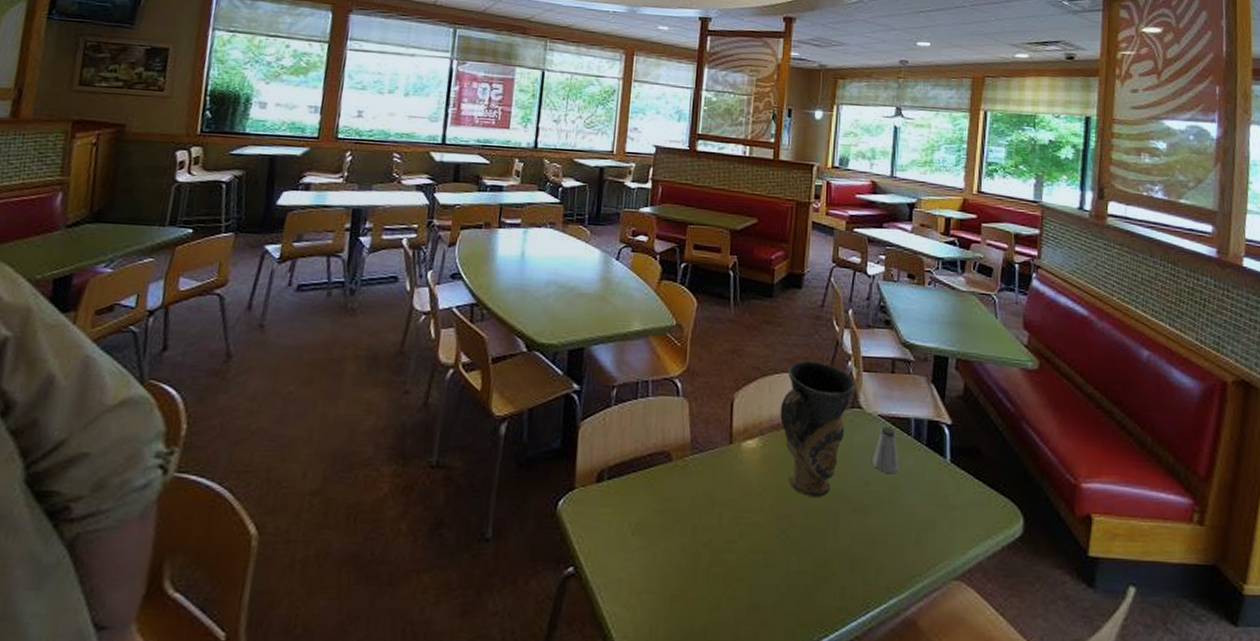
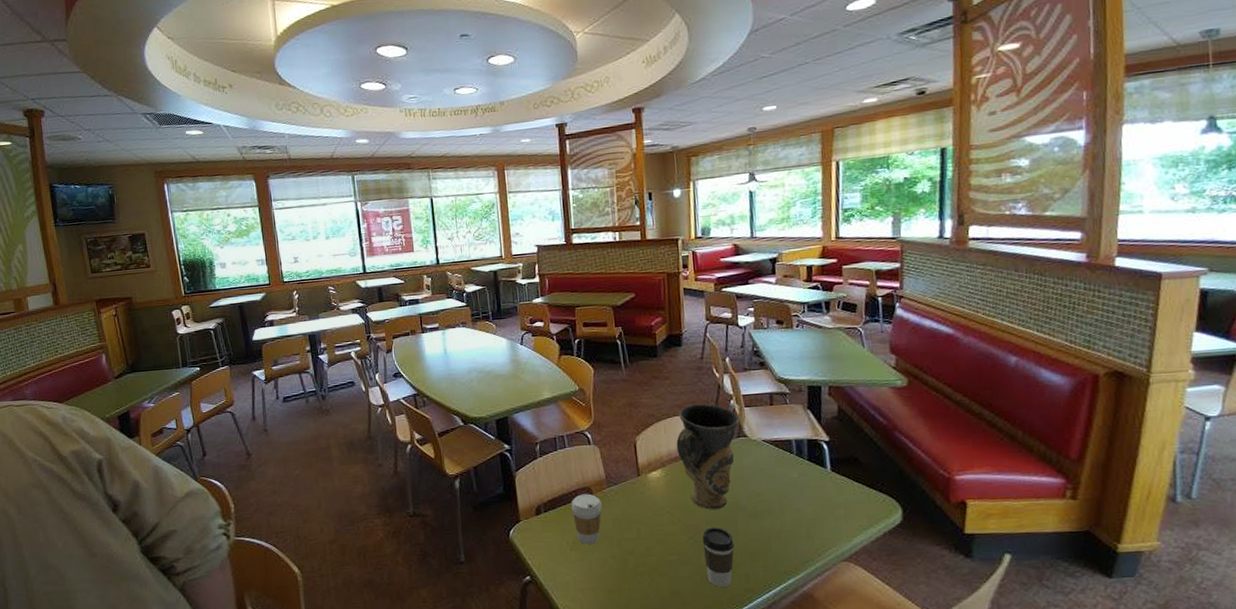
coffee cup: none [642,460,681,529] -> present [571,493,602,544]
coffee cup: none [795,520,832,603] -> present [702,527,734,587]
saltshaker: present [873,426,898,473] -> none [761,448,785,485]

